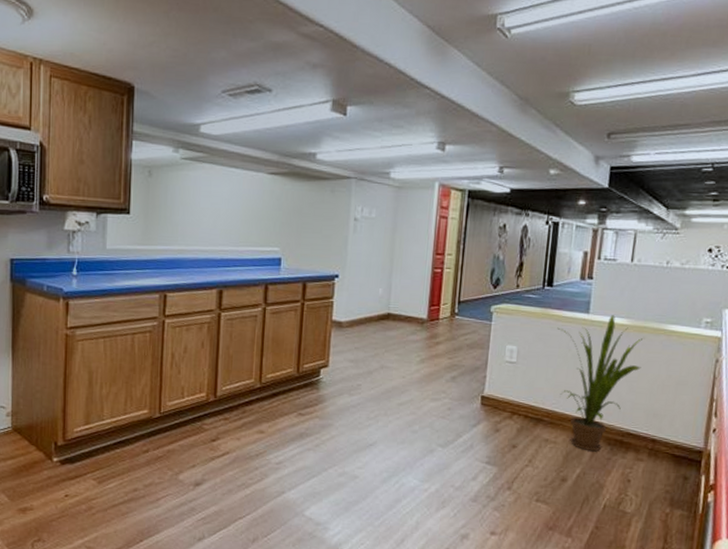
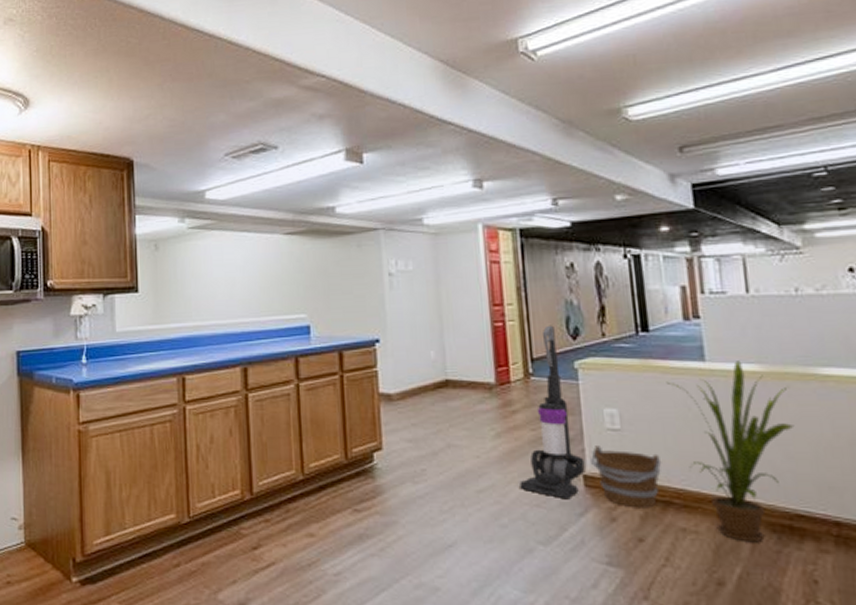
vacuum cleaner: none [432,274,484,414] -> present [520,325,585,500]
bucket: none [489,374,541,423] -> present [591,446,662,508]

